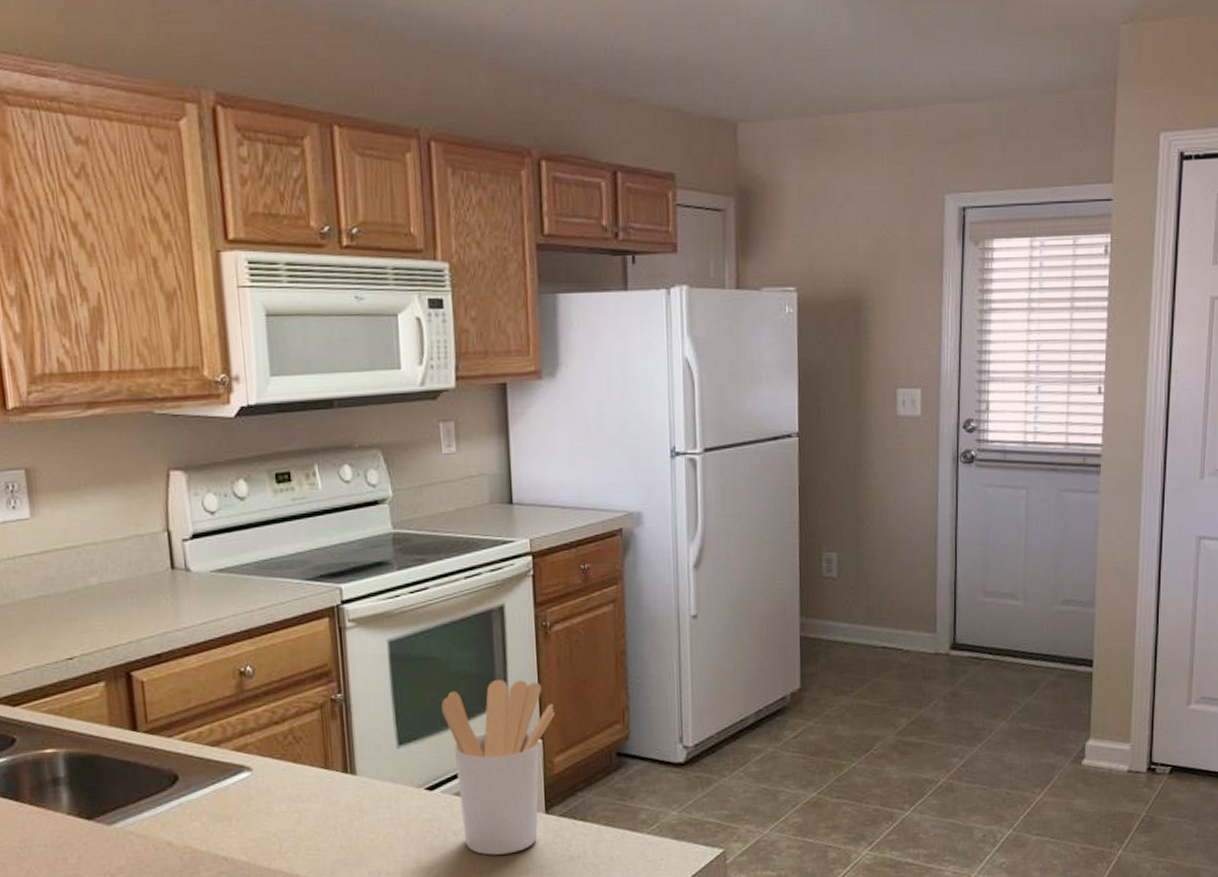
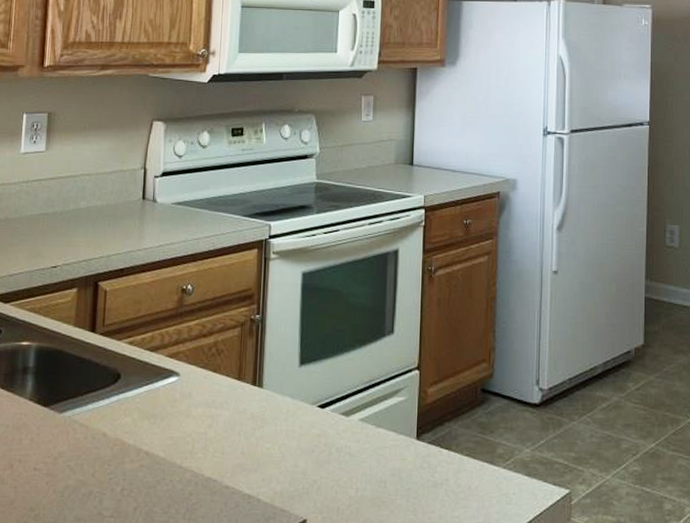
utensil holder: present [442,680,555,855] -> none [339,314,433,474]

